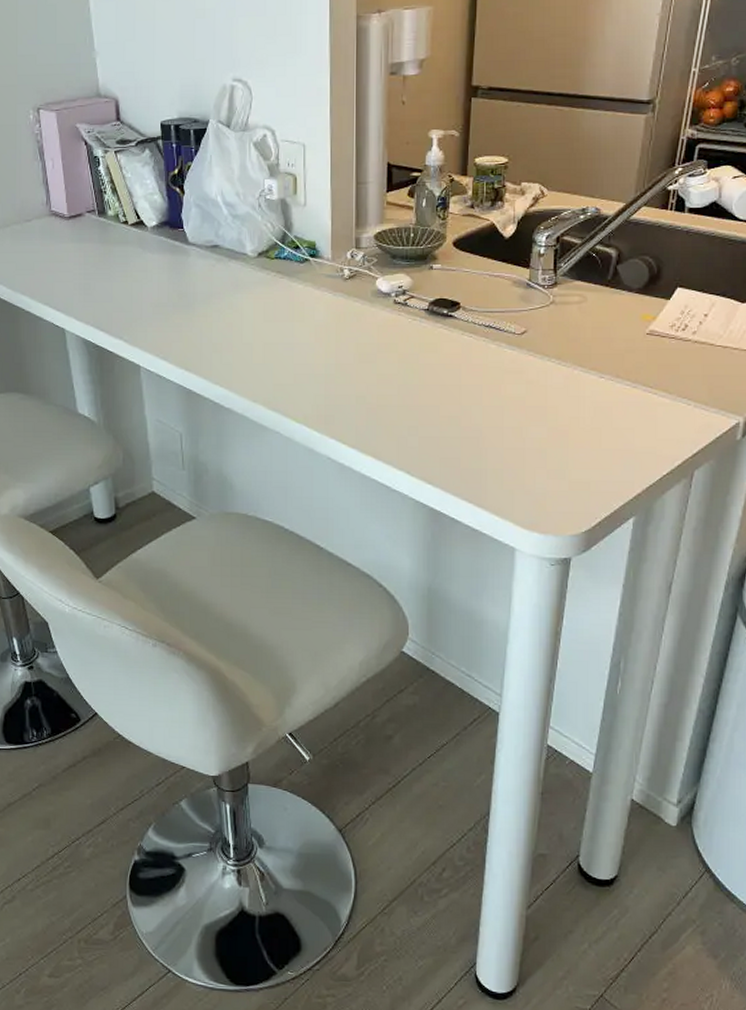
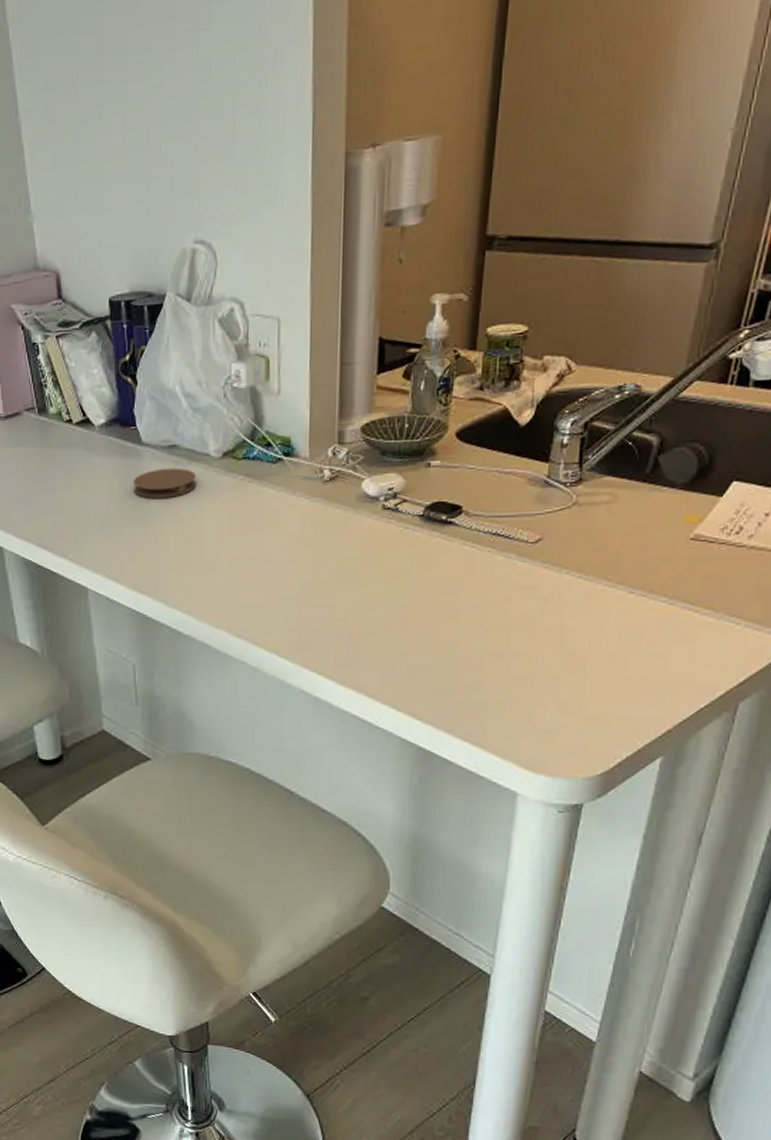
coaster: none [180,264,236,290] -> present [133,467,197,498]

